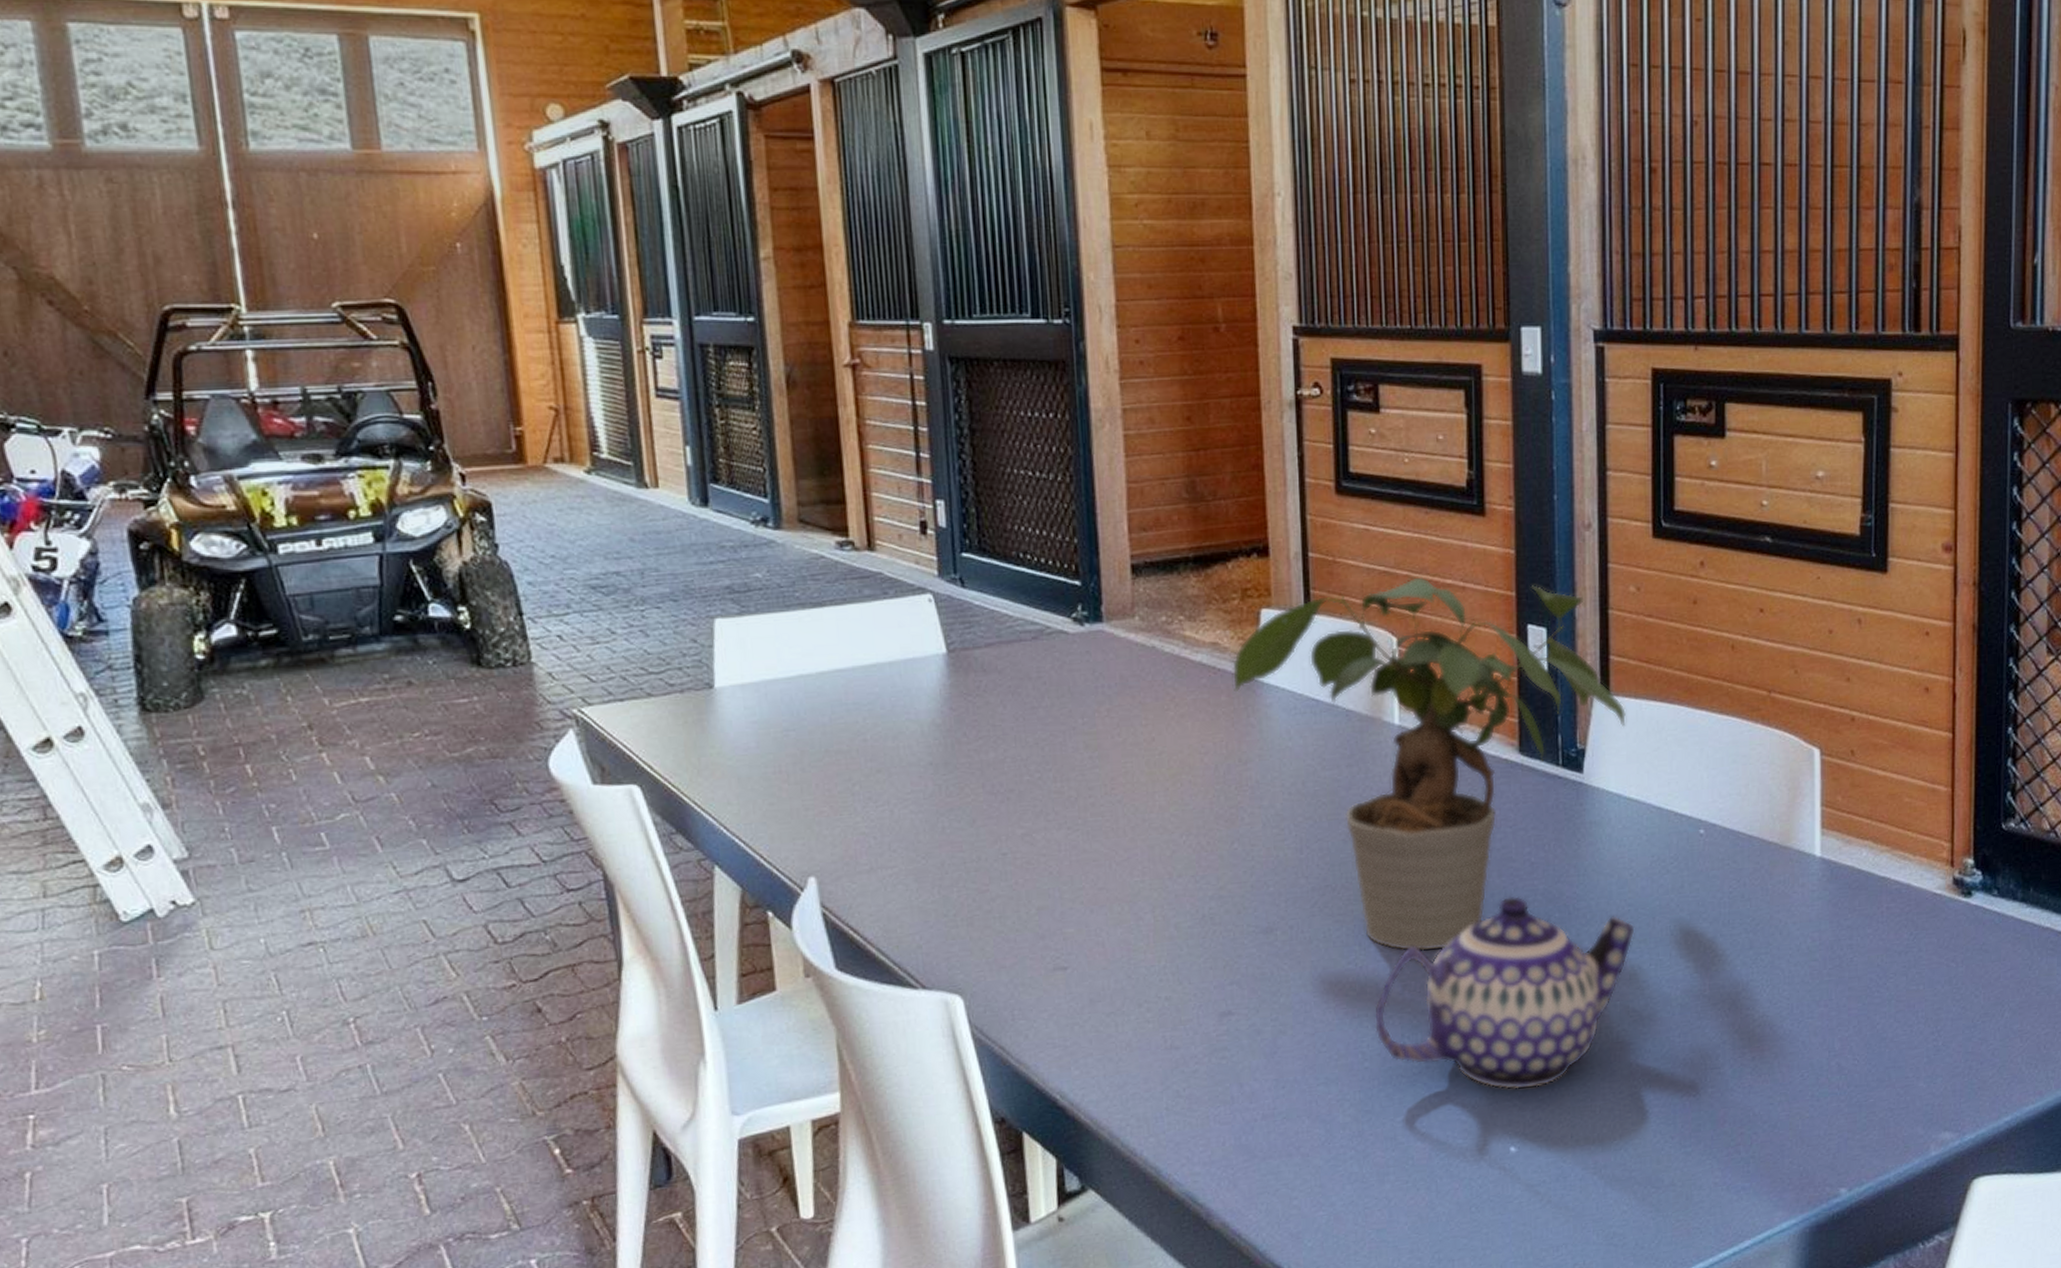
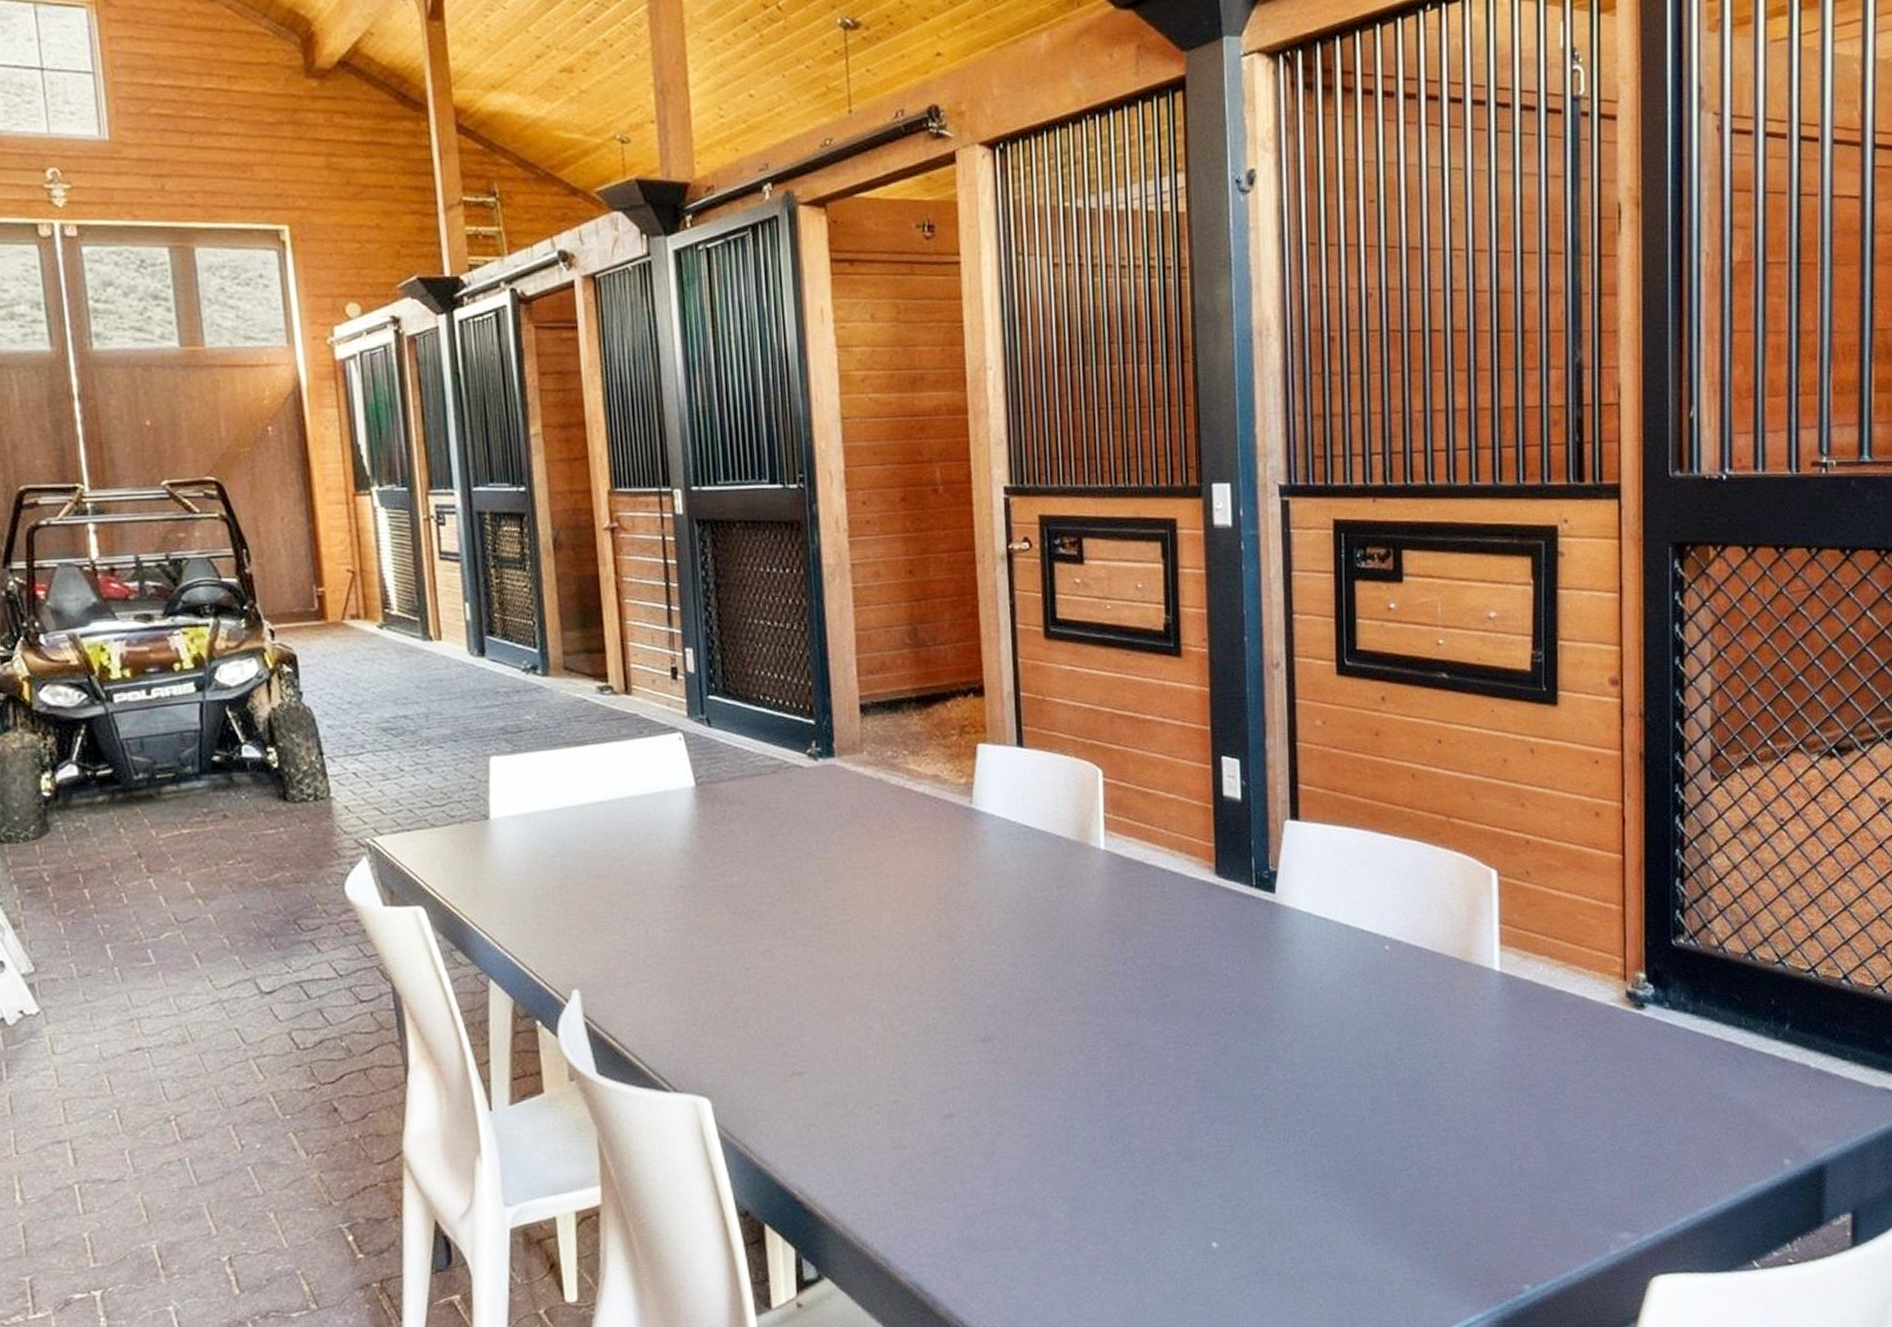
potted plant: present [1231,577,1627,951] -> none [951,713,1315,1059]
teapot: present [1373,895,1635,1090] -> none [1084,1007,1326,1189]

